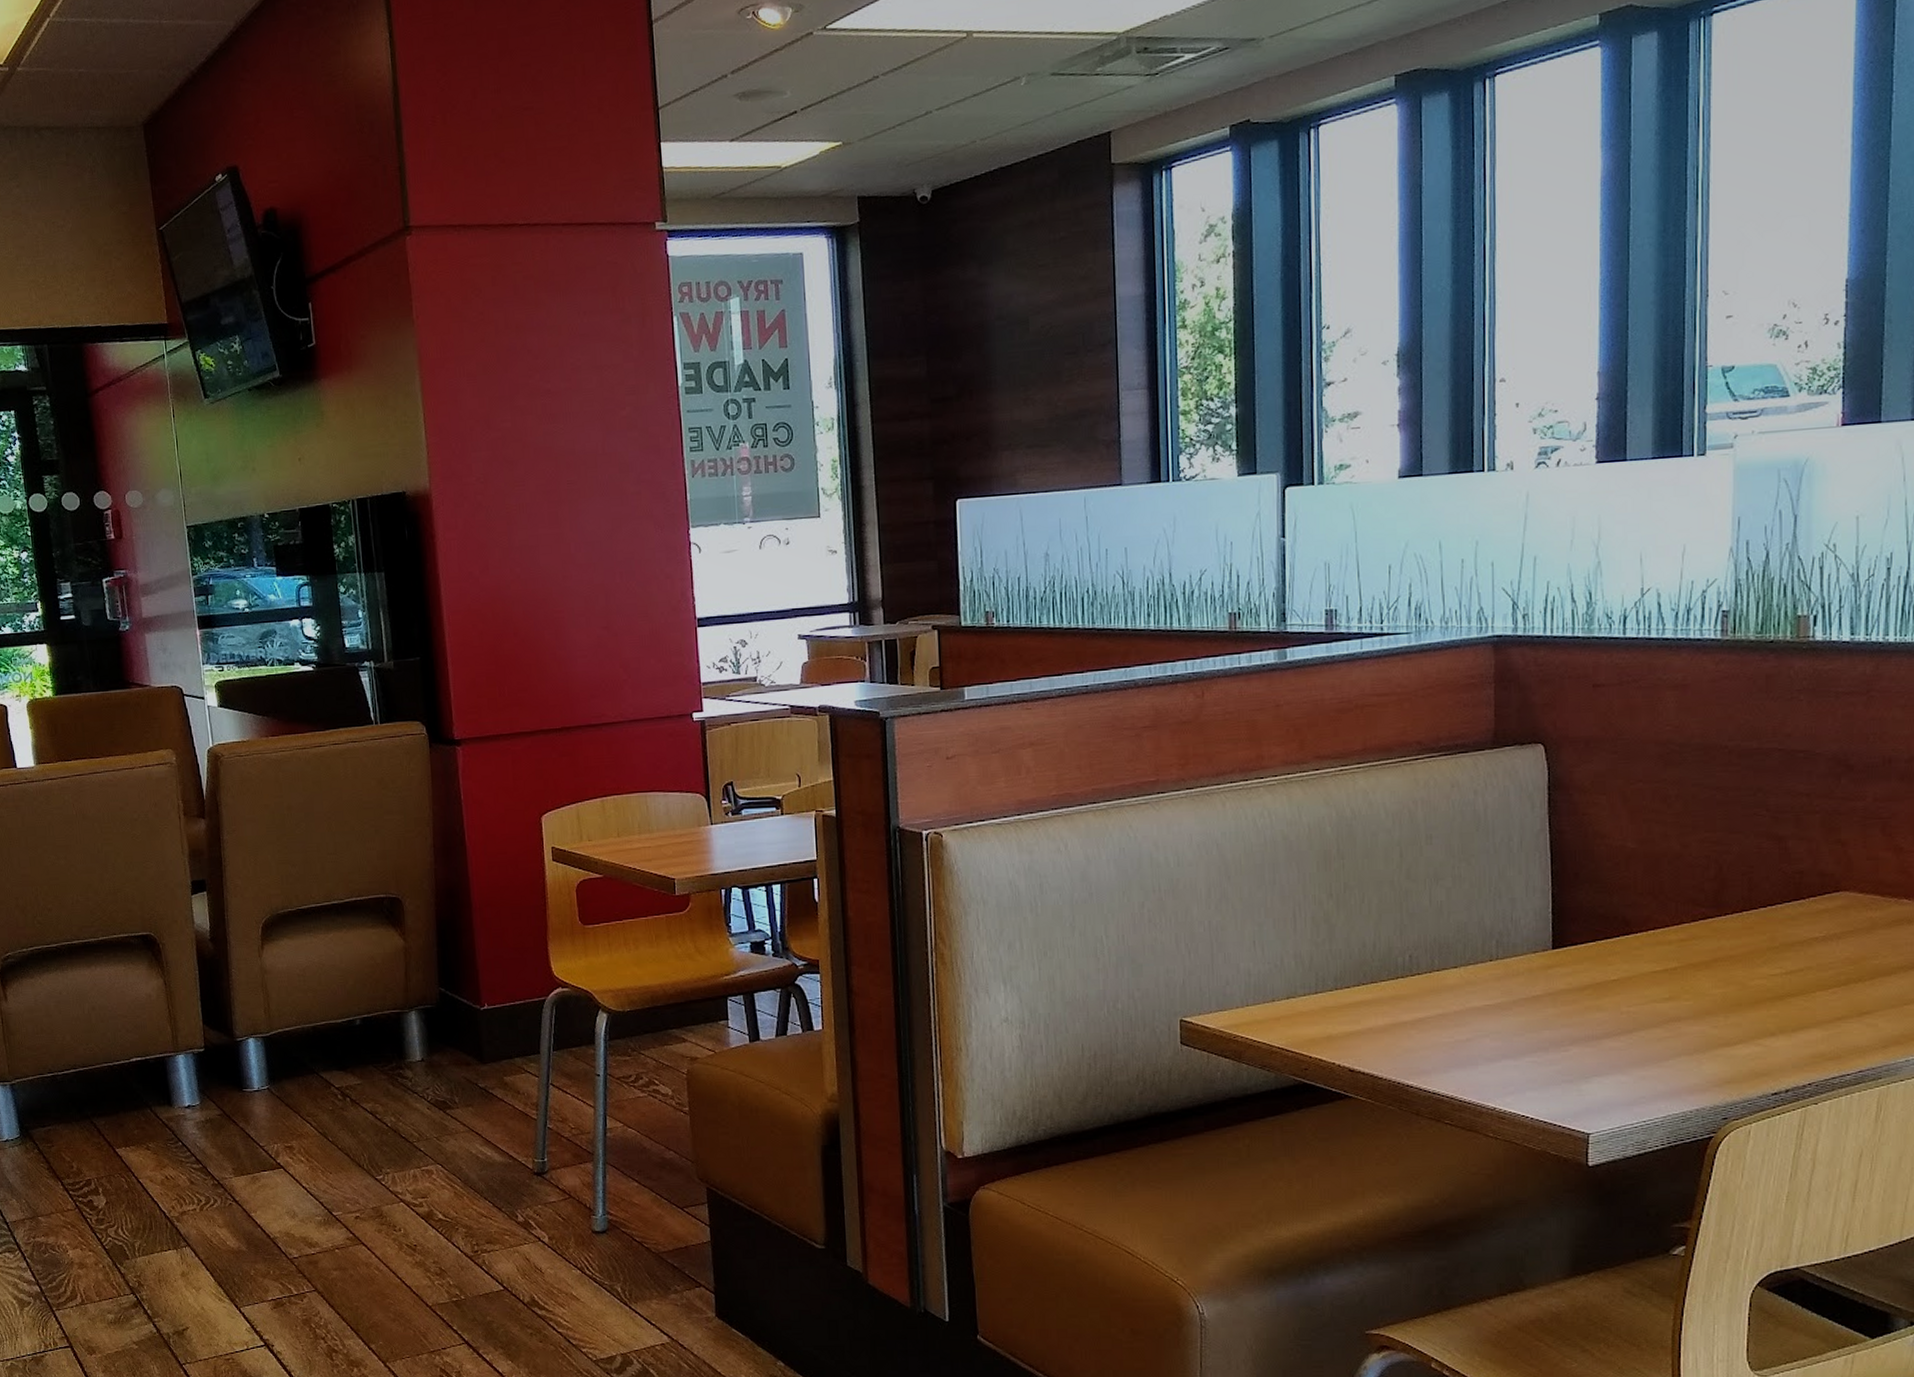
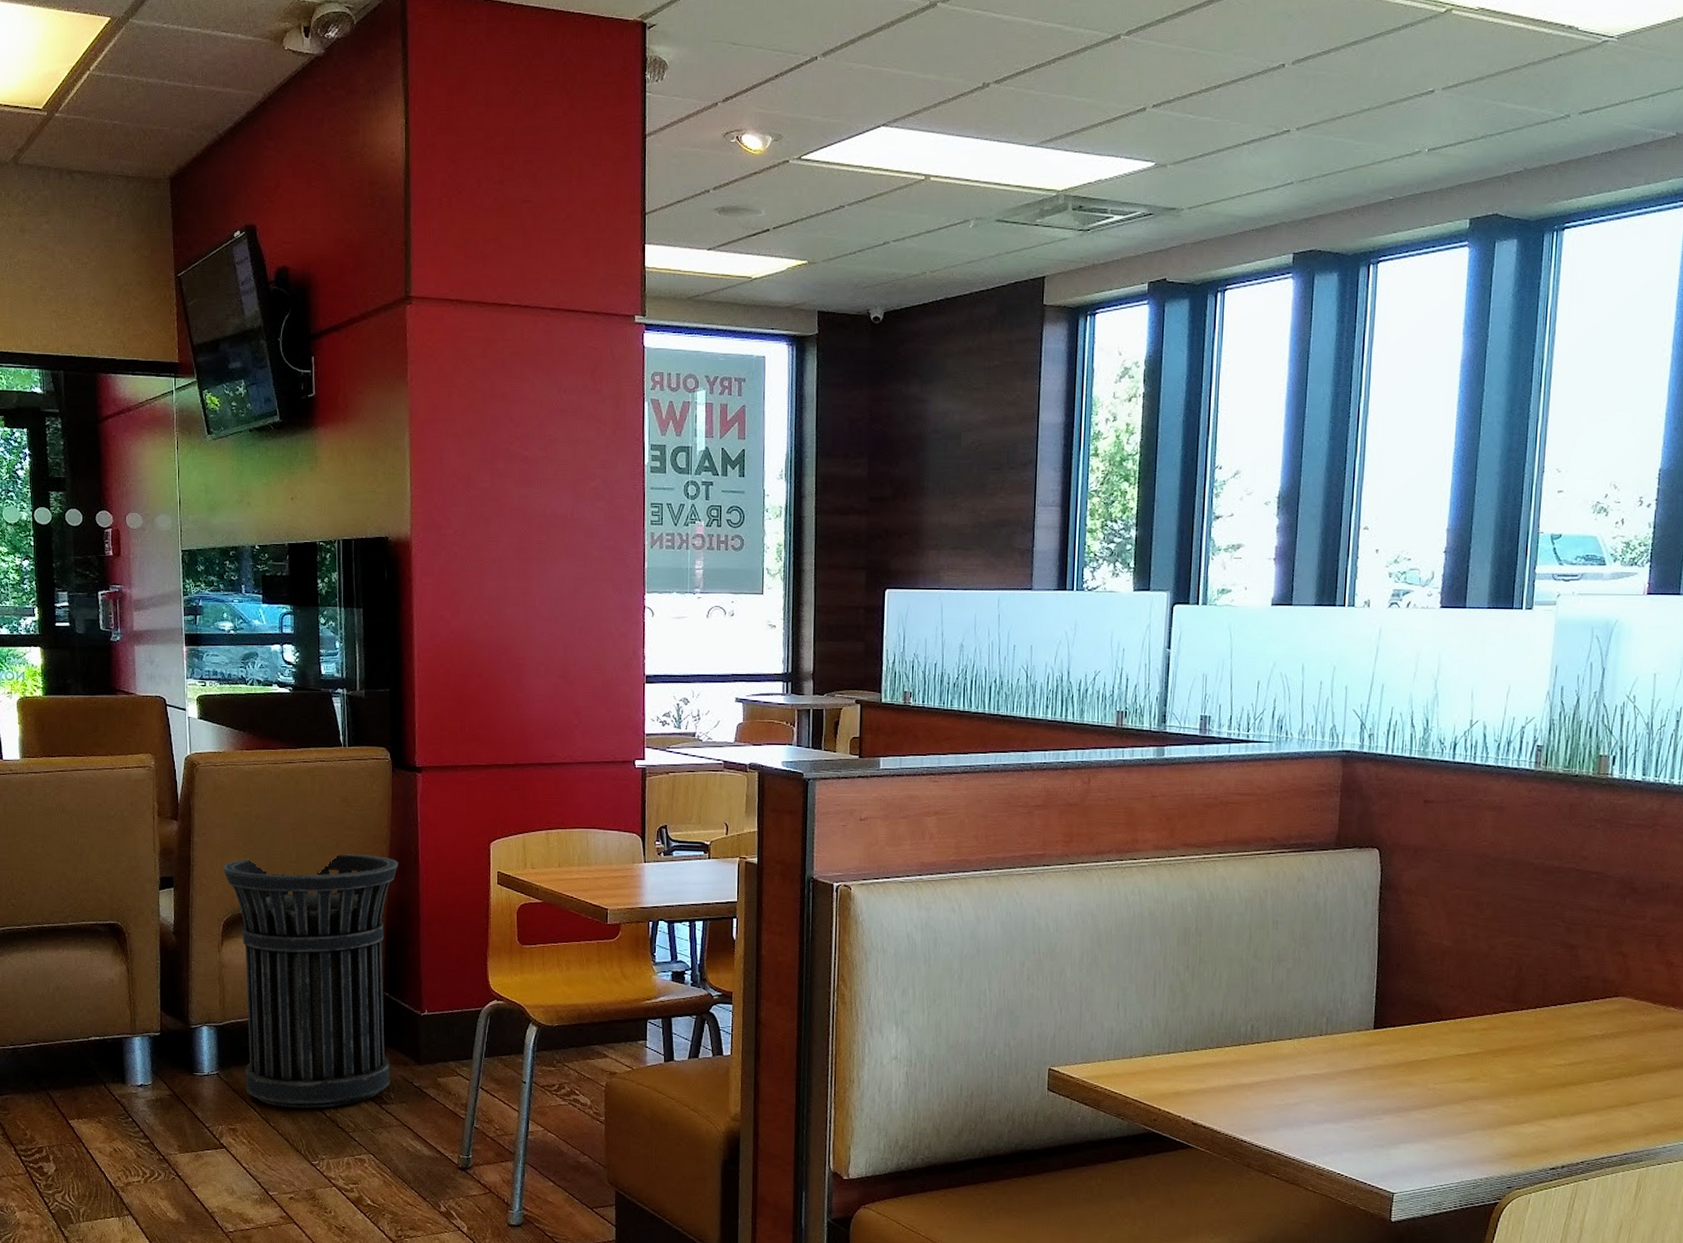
trash can: none [256,839,453,1120] -> present [223,854,398,1109]

